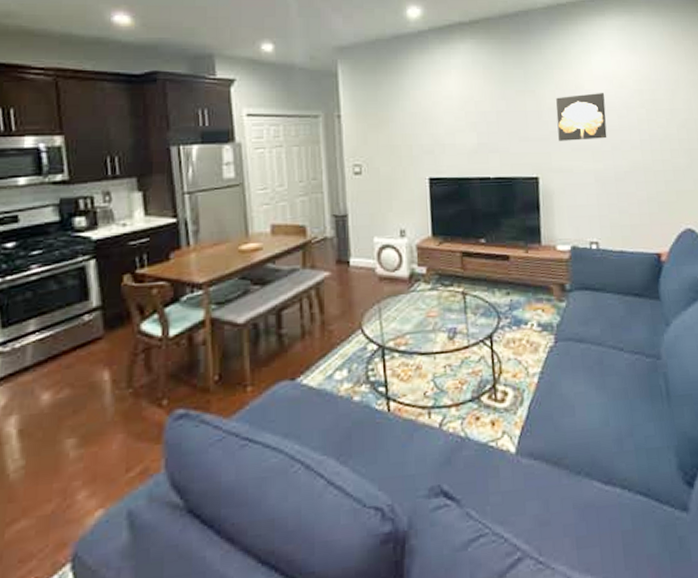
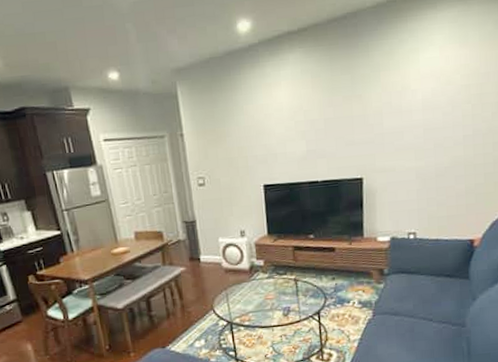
wall art: present [556,93,607,141] -> none [381,91,431,143]

